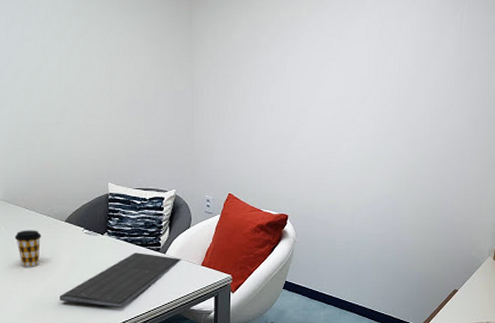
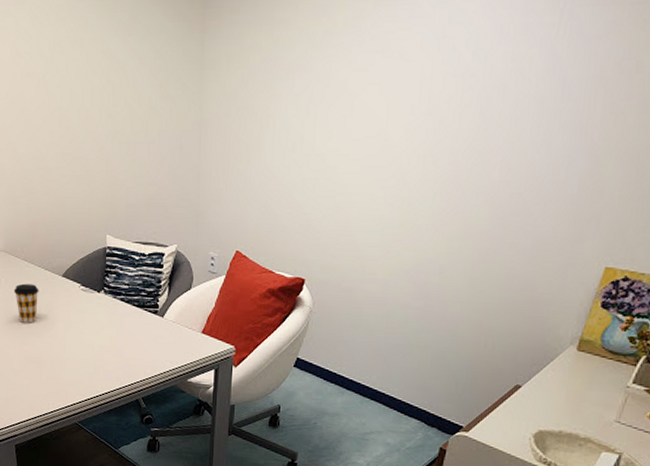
computer keyboard: present [60,252,181,308] -> none [55,314,180,373]

